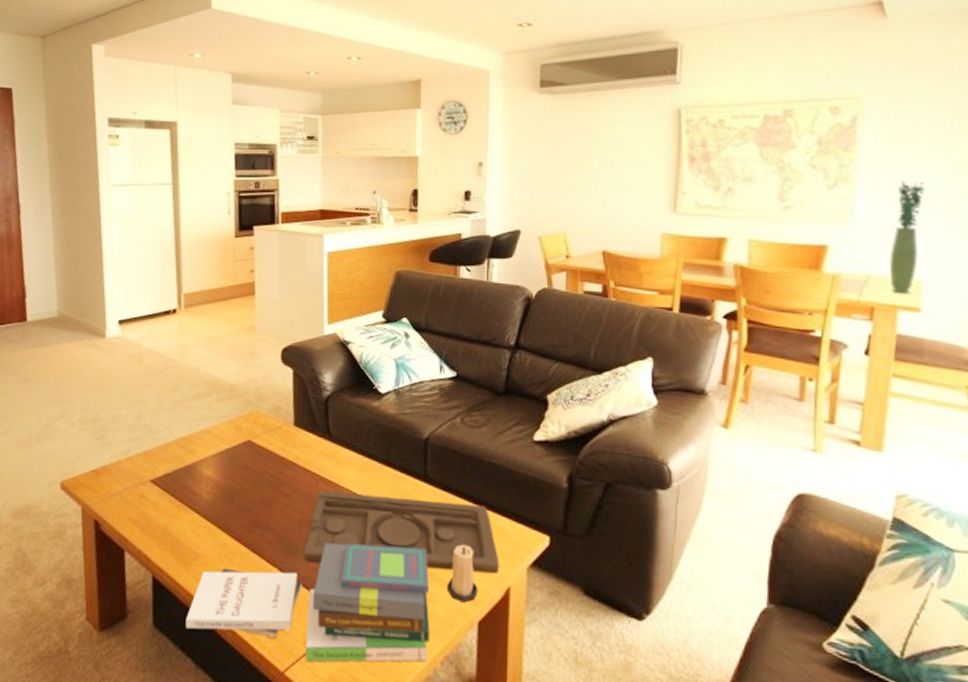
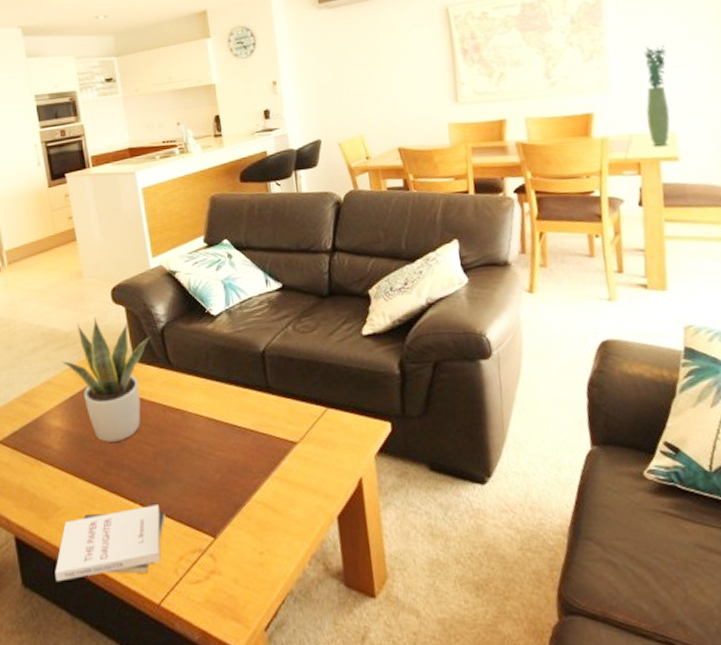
potted plant: none [223,374,316,503] -> present [62,317,152,442]
decorative tray: present [303,490,500,574] -> none [161,405,350,491]
books: present [305,542,430,662] -> none [173,456,296,588]
candle: present [446,544,478,603] -> none [302,445,333,501]

